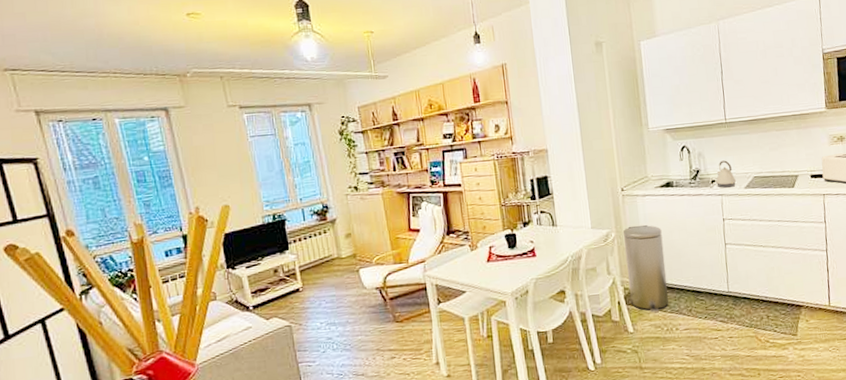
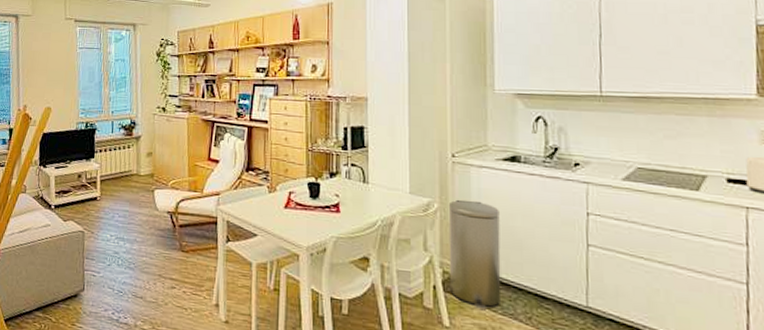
kettle: present [716,160,736,188] -> none [581,141,610,176]

